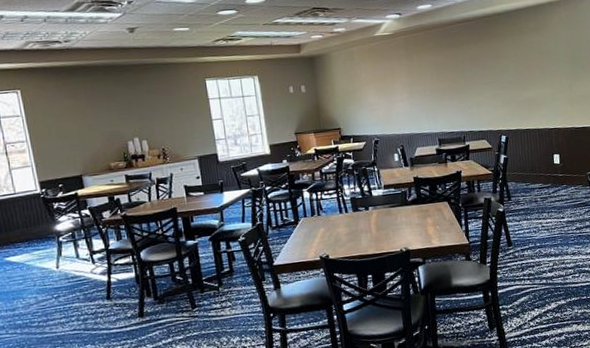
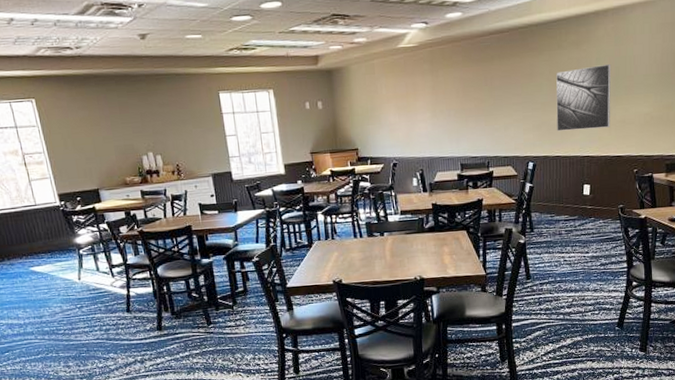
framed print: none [520,47,573,107] -> present [556,64,611,132]

